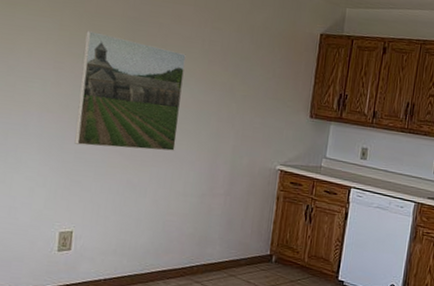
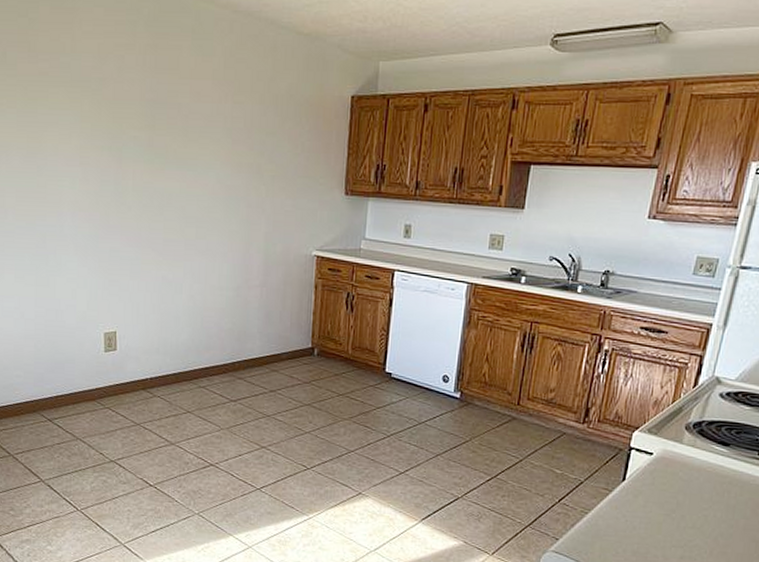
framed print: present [74,30,186,151] -> none [106,119,209,244]

